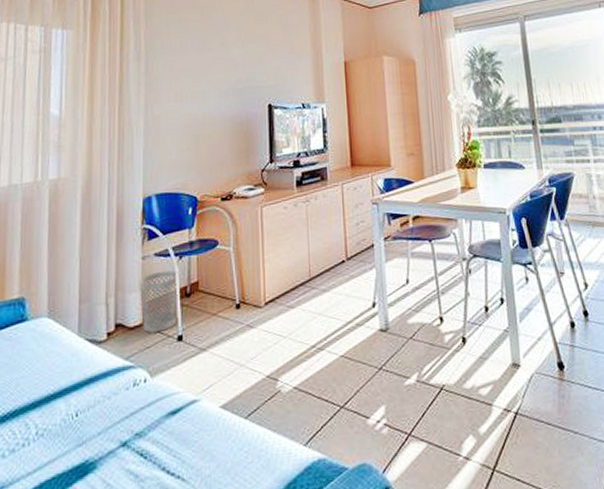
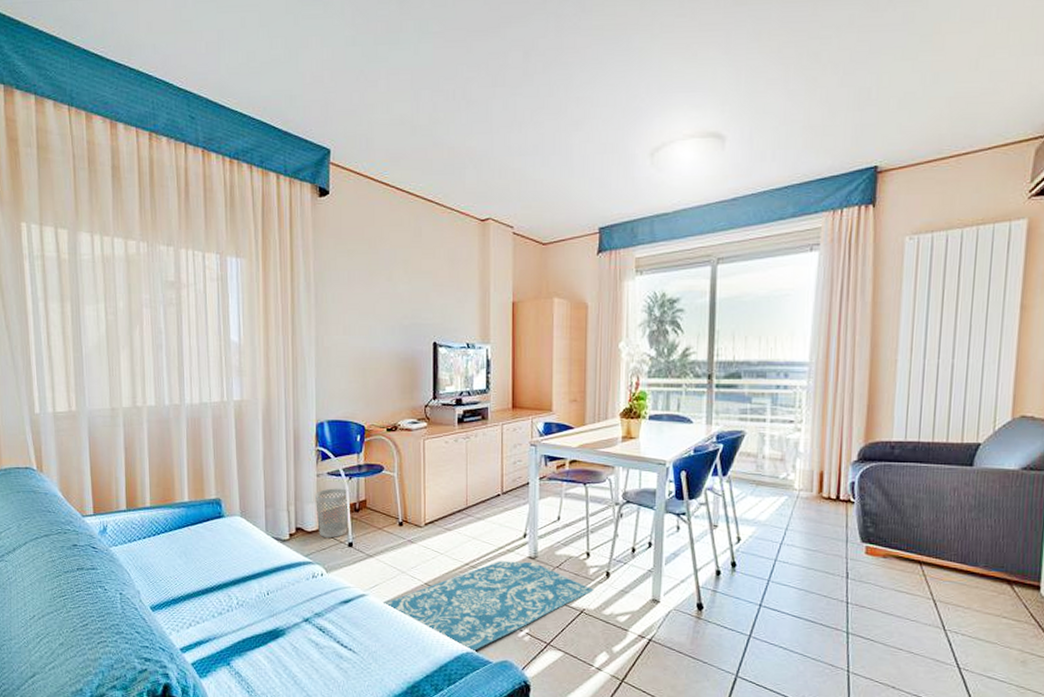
rug: none [219,335,452,459] -> present [384,560,594,653]

